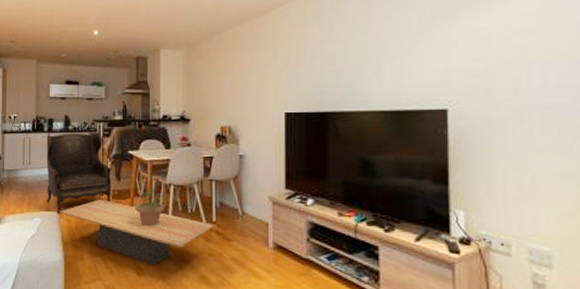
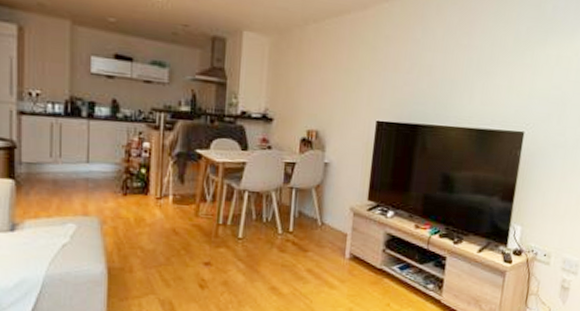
armchair: present [46,132,112,215] -> none [83,120,174,220]
coffee table: present [61,199,213,266] -> none [104,203,289,277]
potted plant: present [135,175,168,227] -> none [201,179,241,236]

